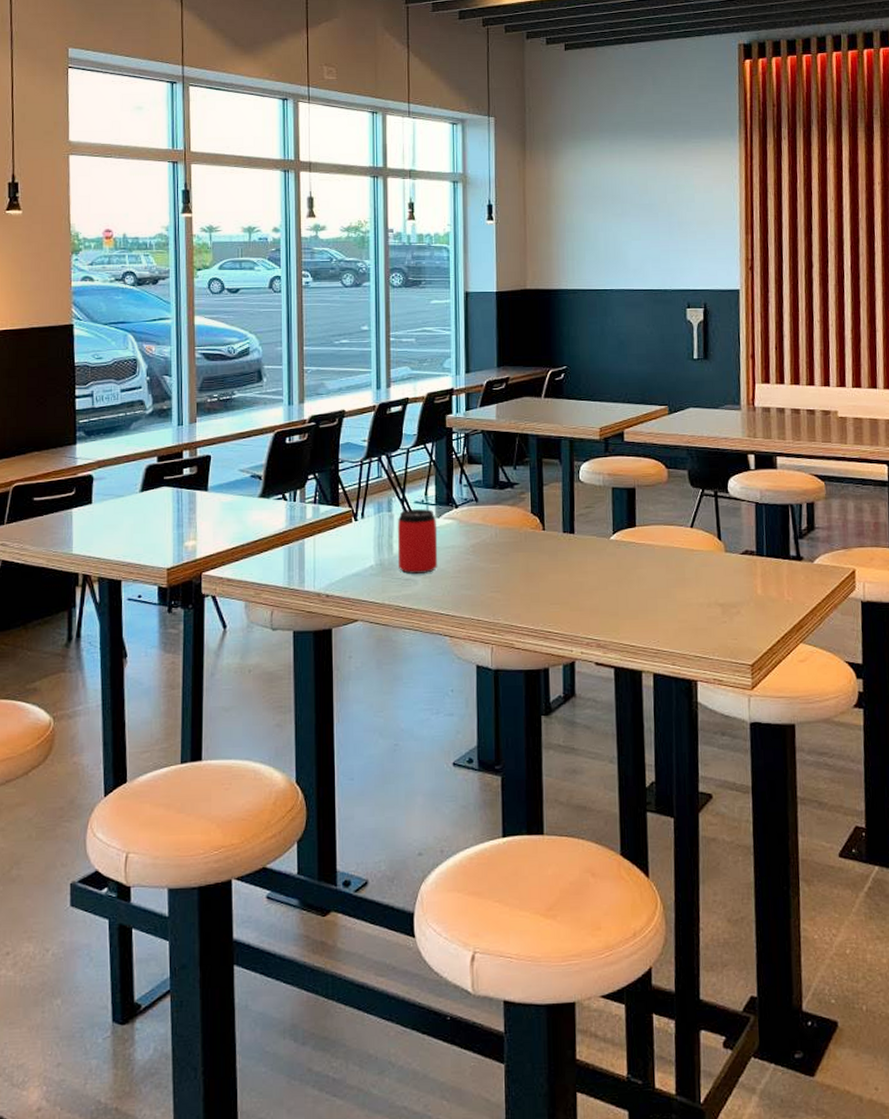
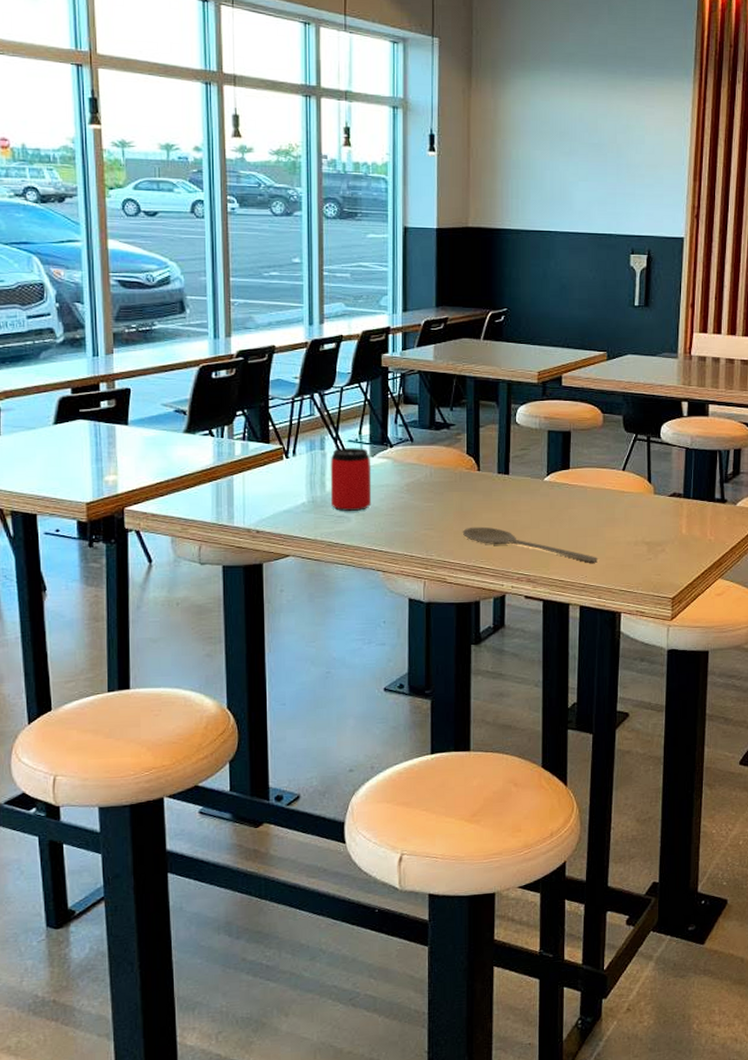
wooden spoon: none [529,588,669,626] -> present [462,526,597,562]

